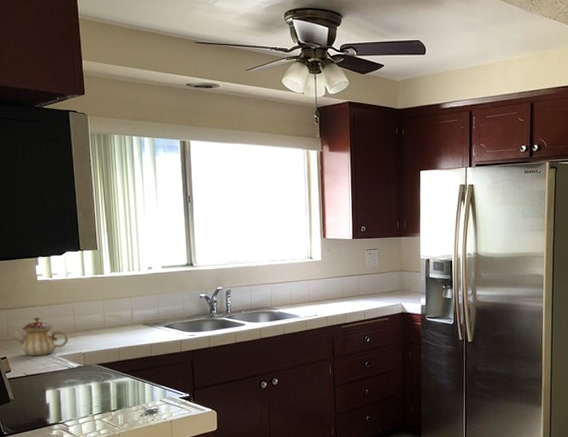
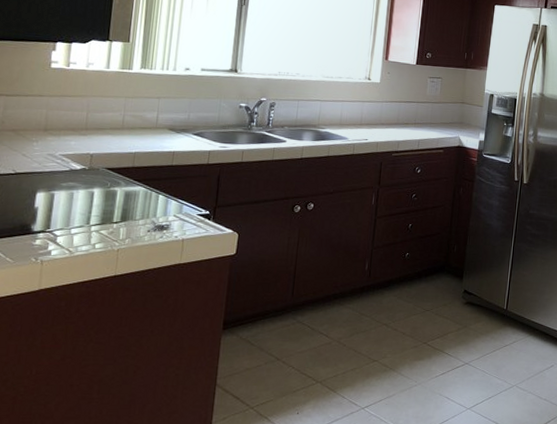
teapot: present [12,317,69,357] -> none [7,108,77,153]

